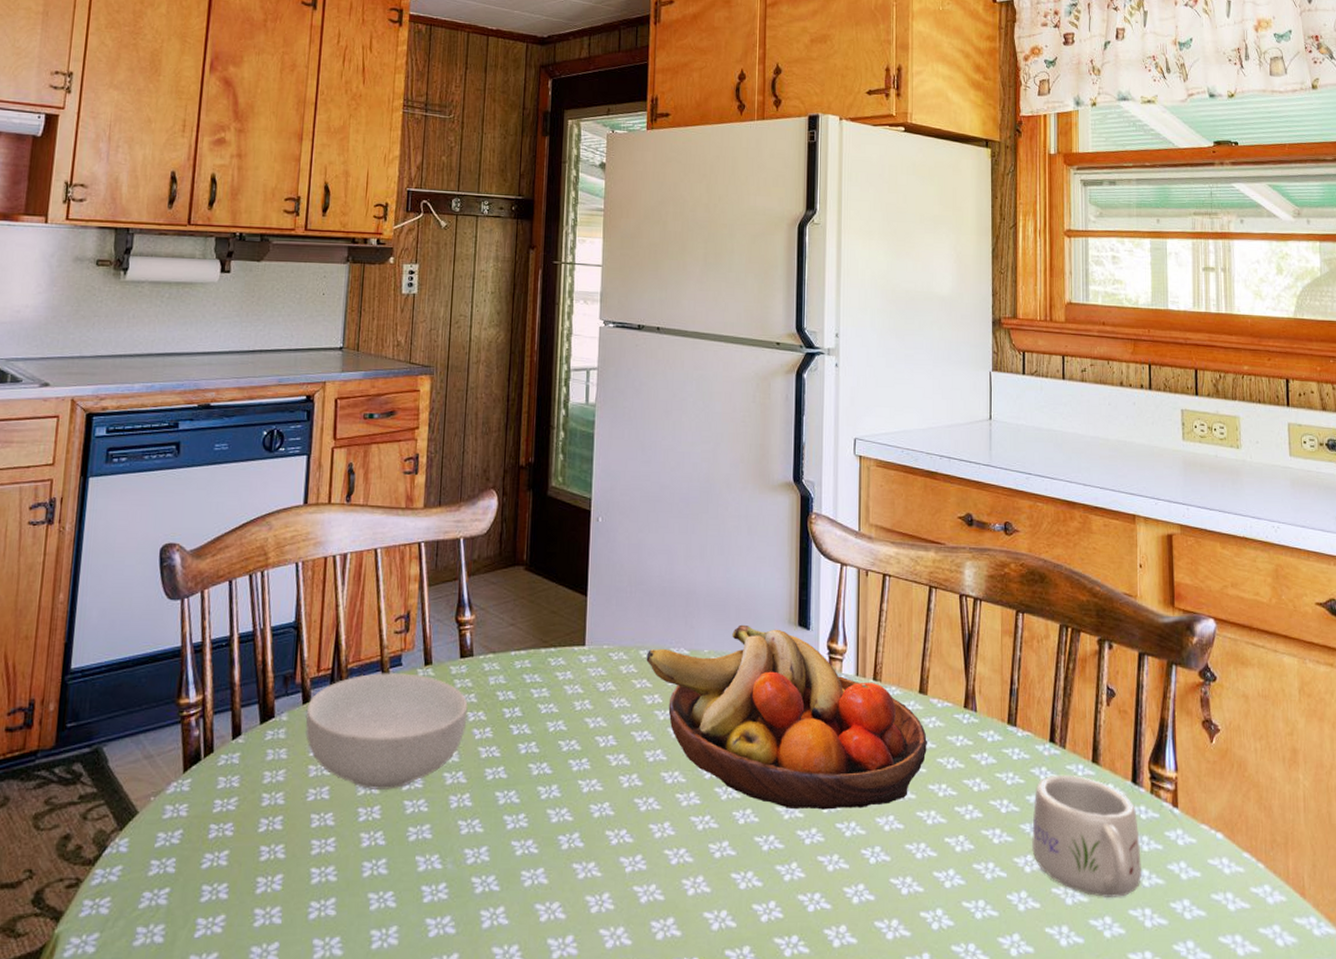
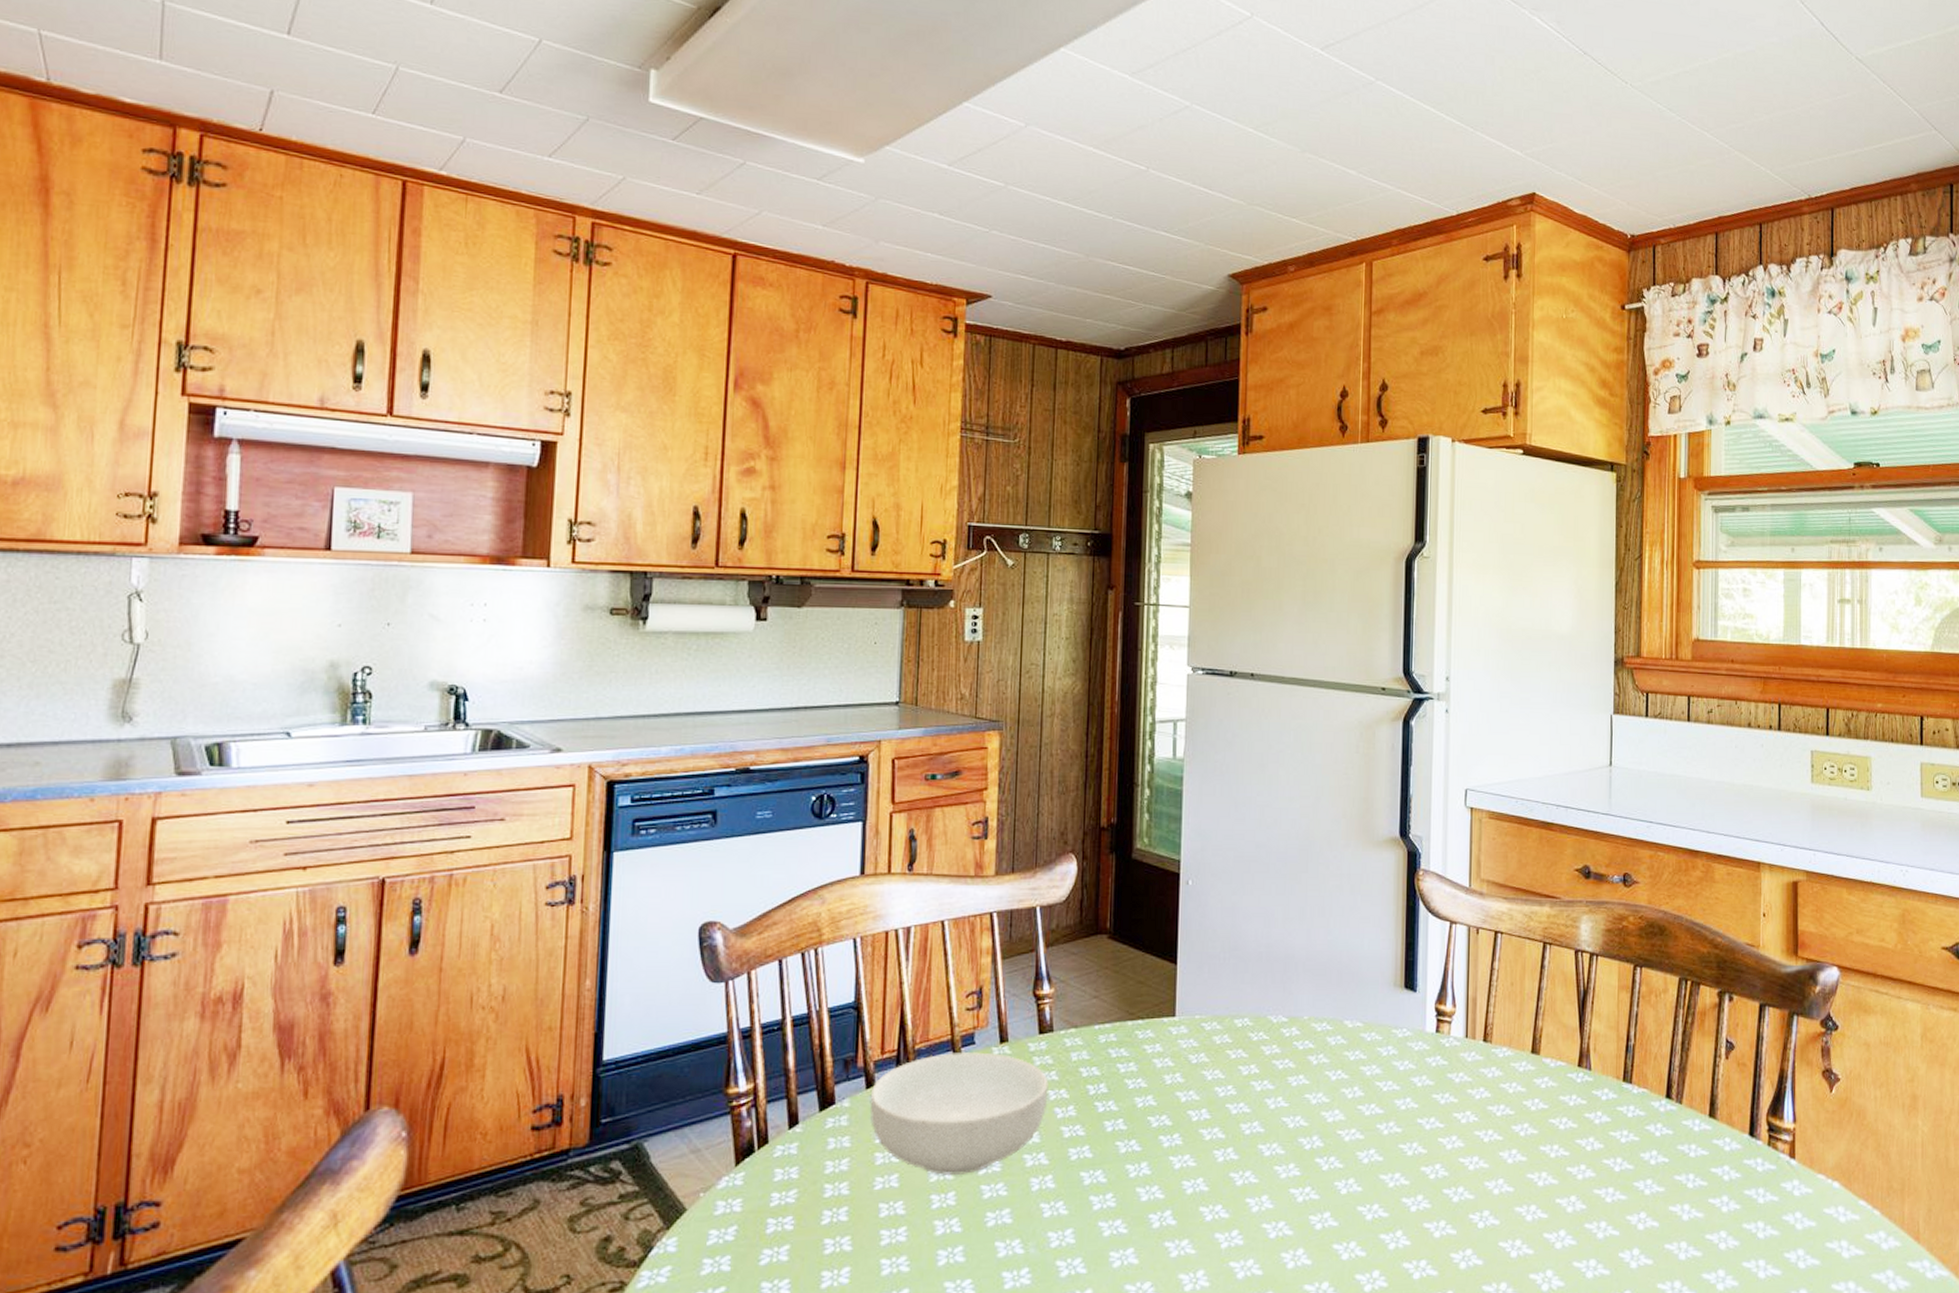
fruit bowl: present [646,624,928,810] -> none [1241,988,1540,1176]
mug: present [1031,774,1141,897] -> none [1644,1130,1756,1251]

